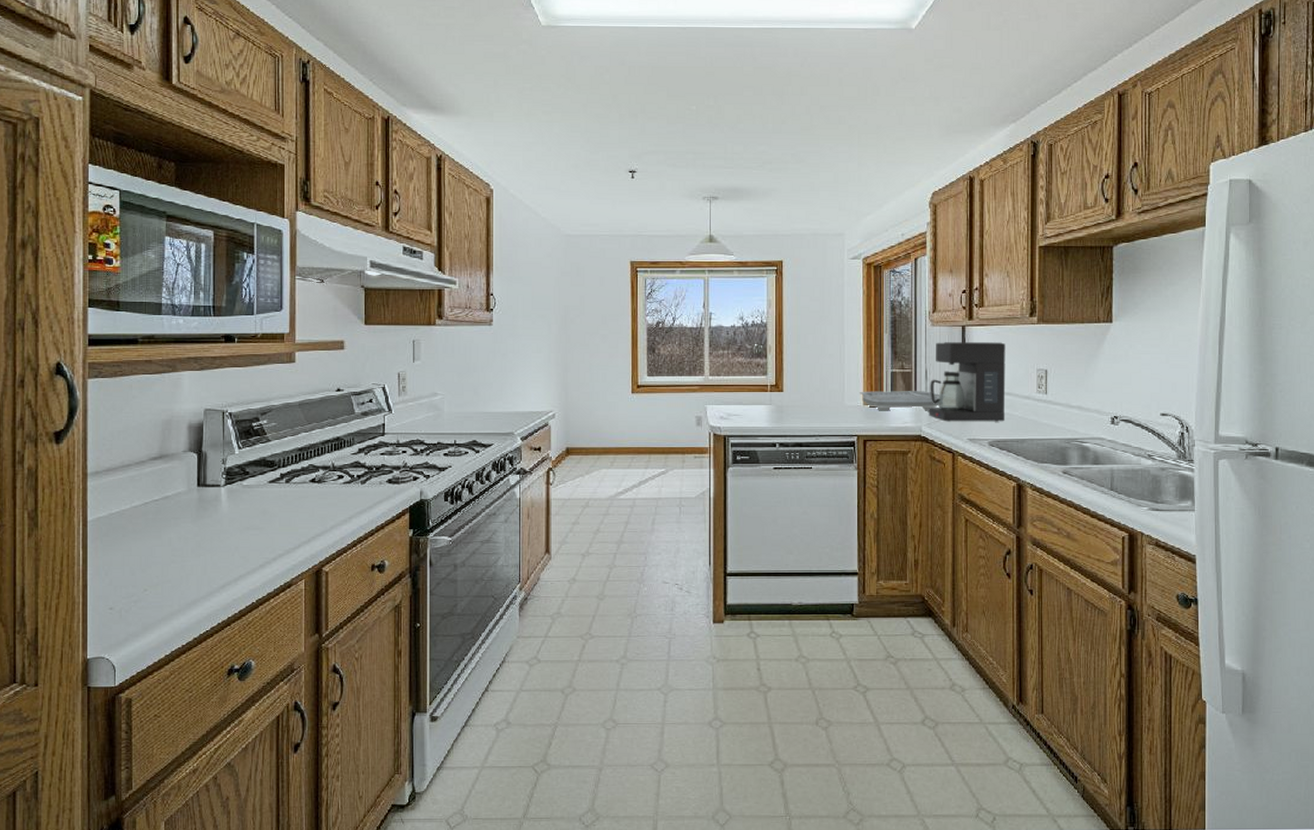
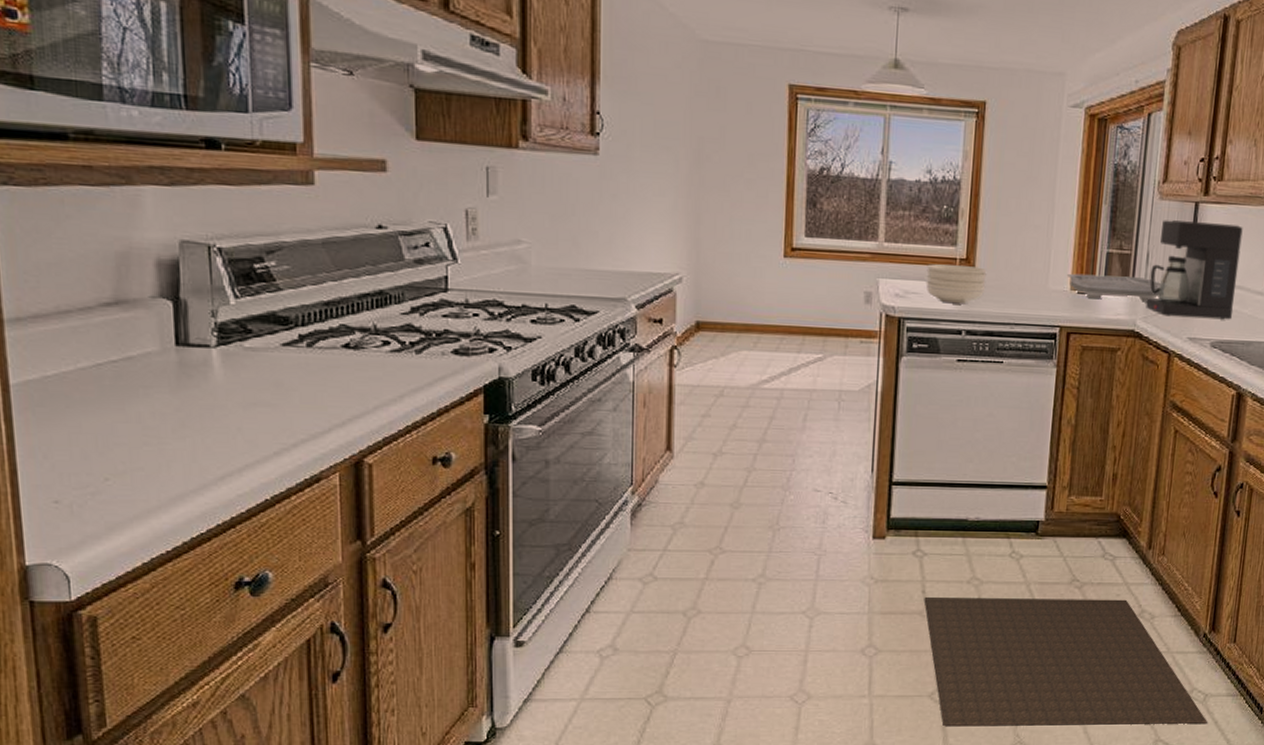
bowl: none [744,390,793,422] -> present [925,264,987,305]
doormat: none [759,674,1026,794] -> present [924,598,1208,726]

